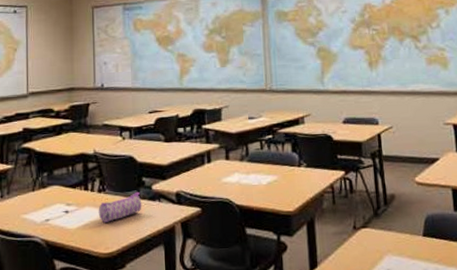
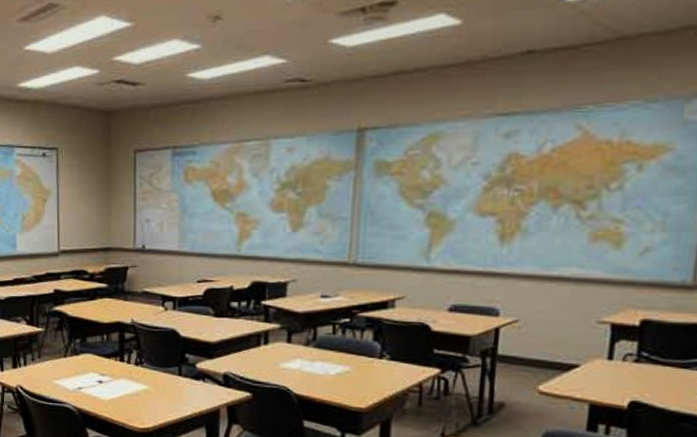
pencil case: present [98,191,142,222] -> none [134,368,184,397]

